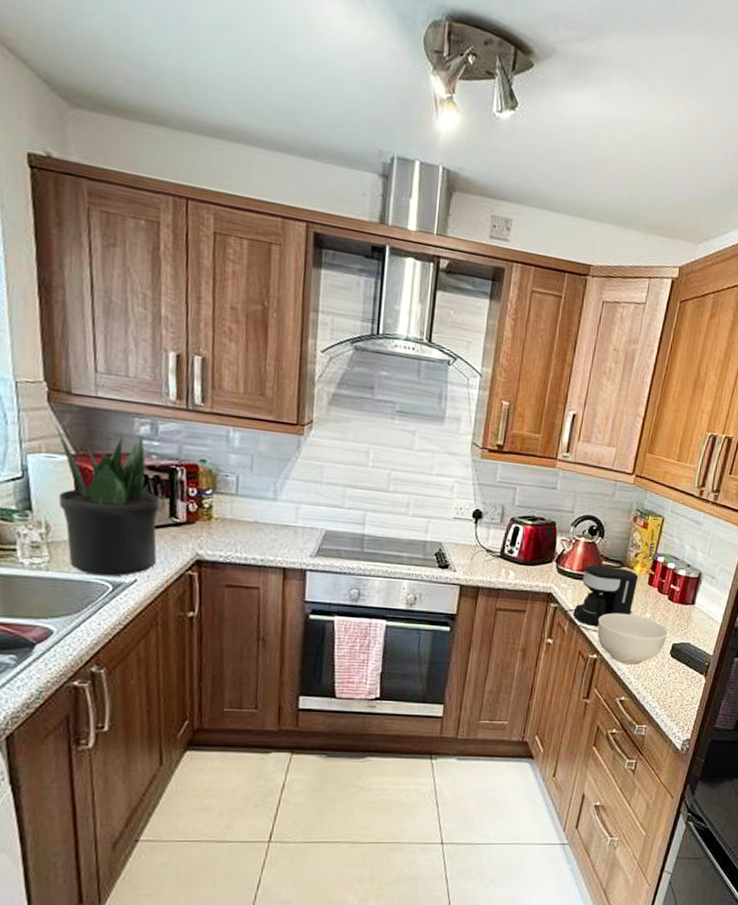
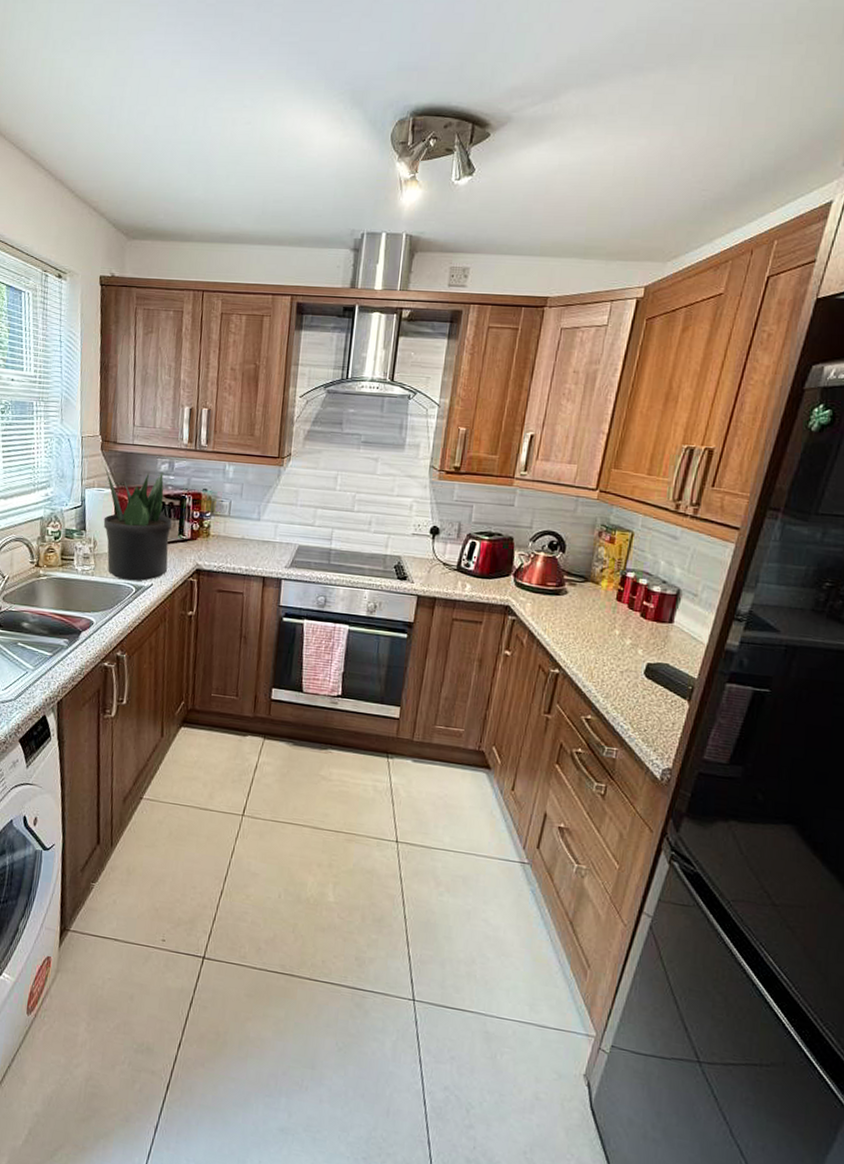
coffee maker: present [564,564,639,633] -> none [522,579,605,648]
bowl: present [597,612,668,665] -> none [559,627,641,683]

